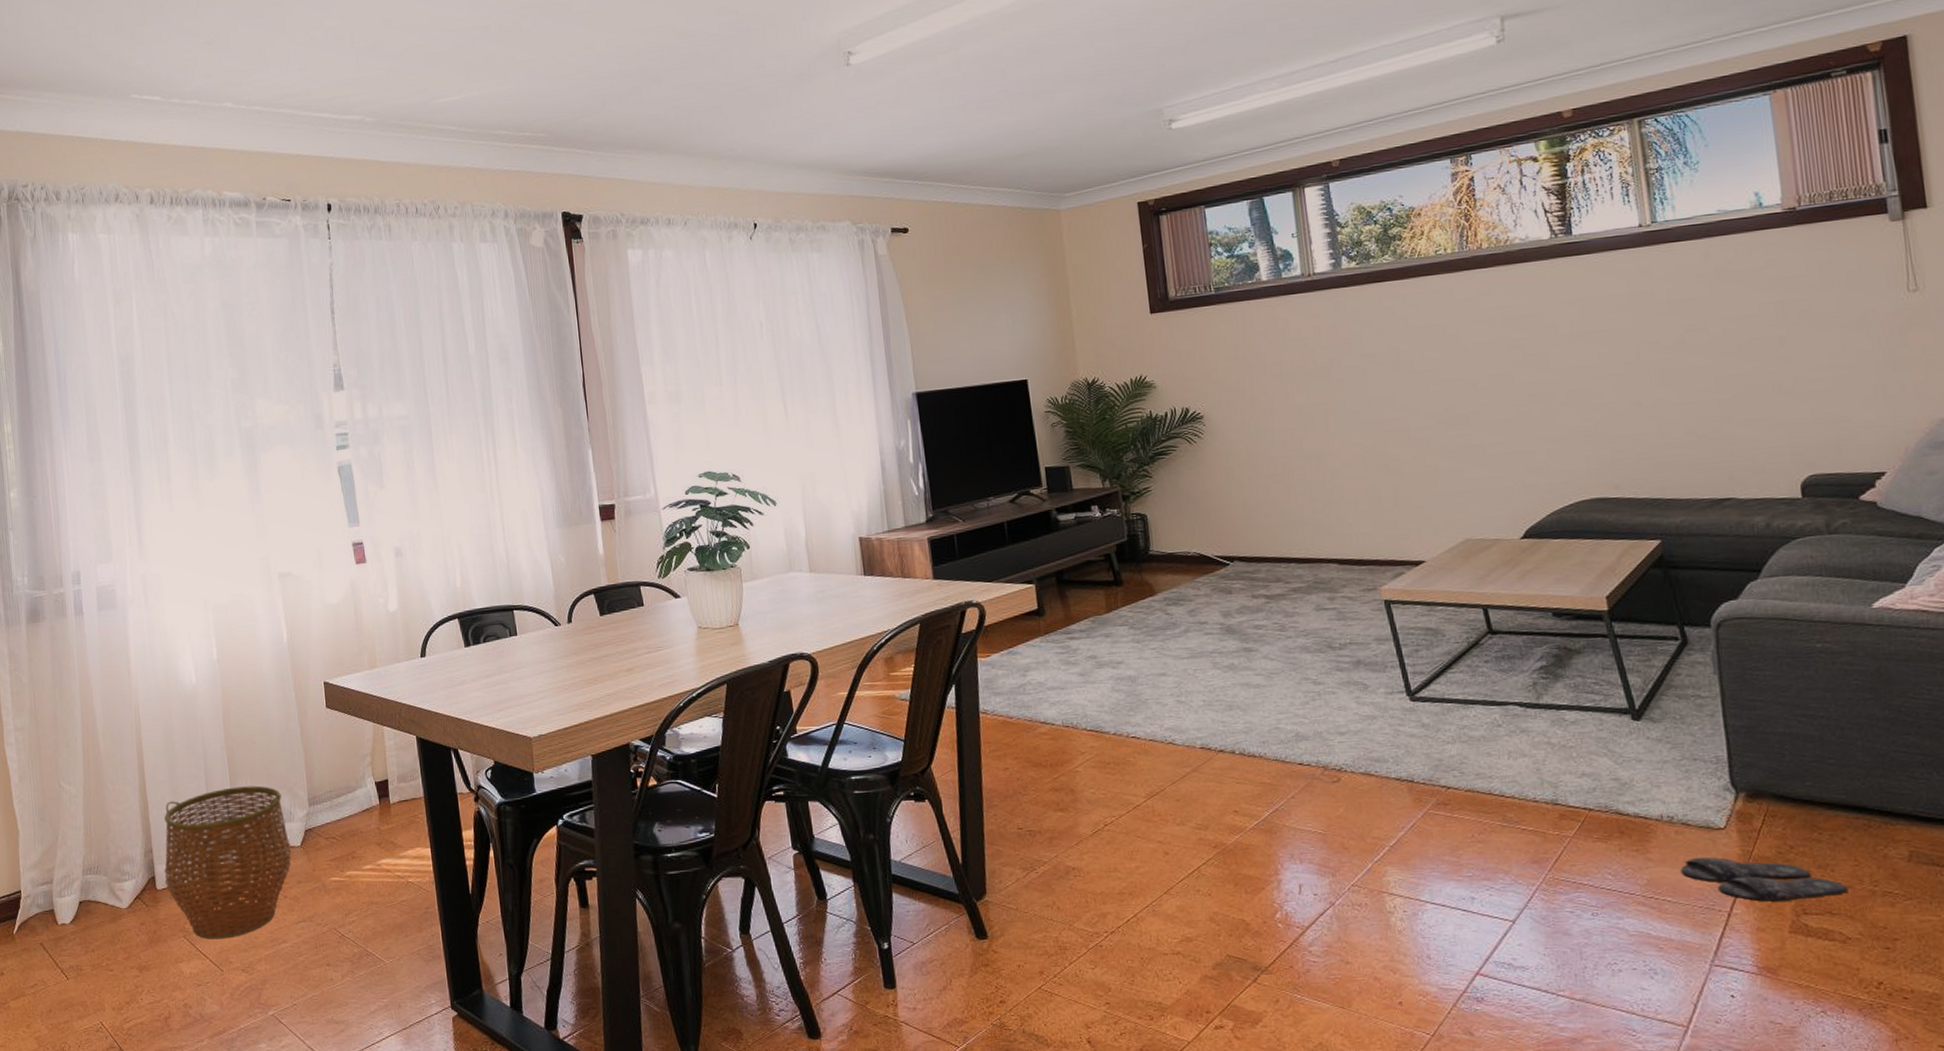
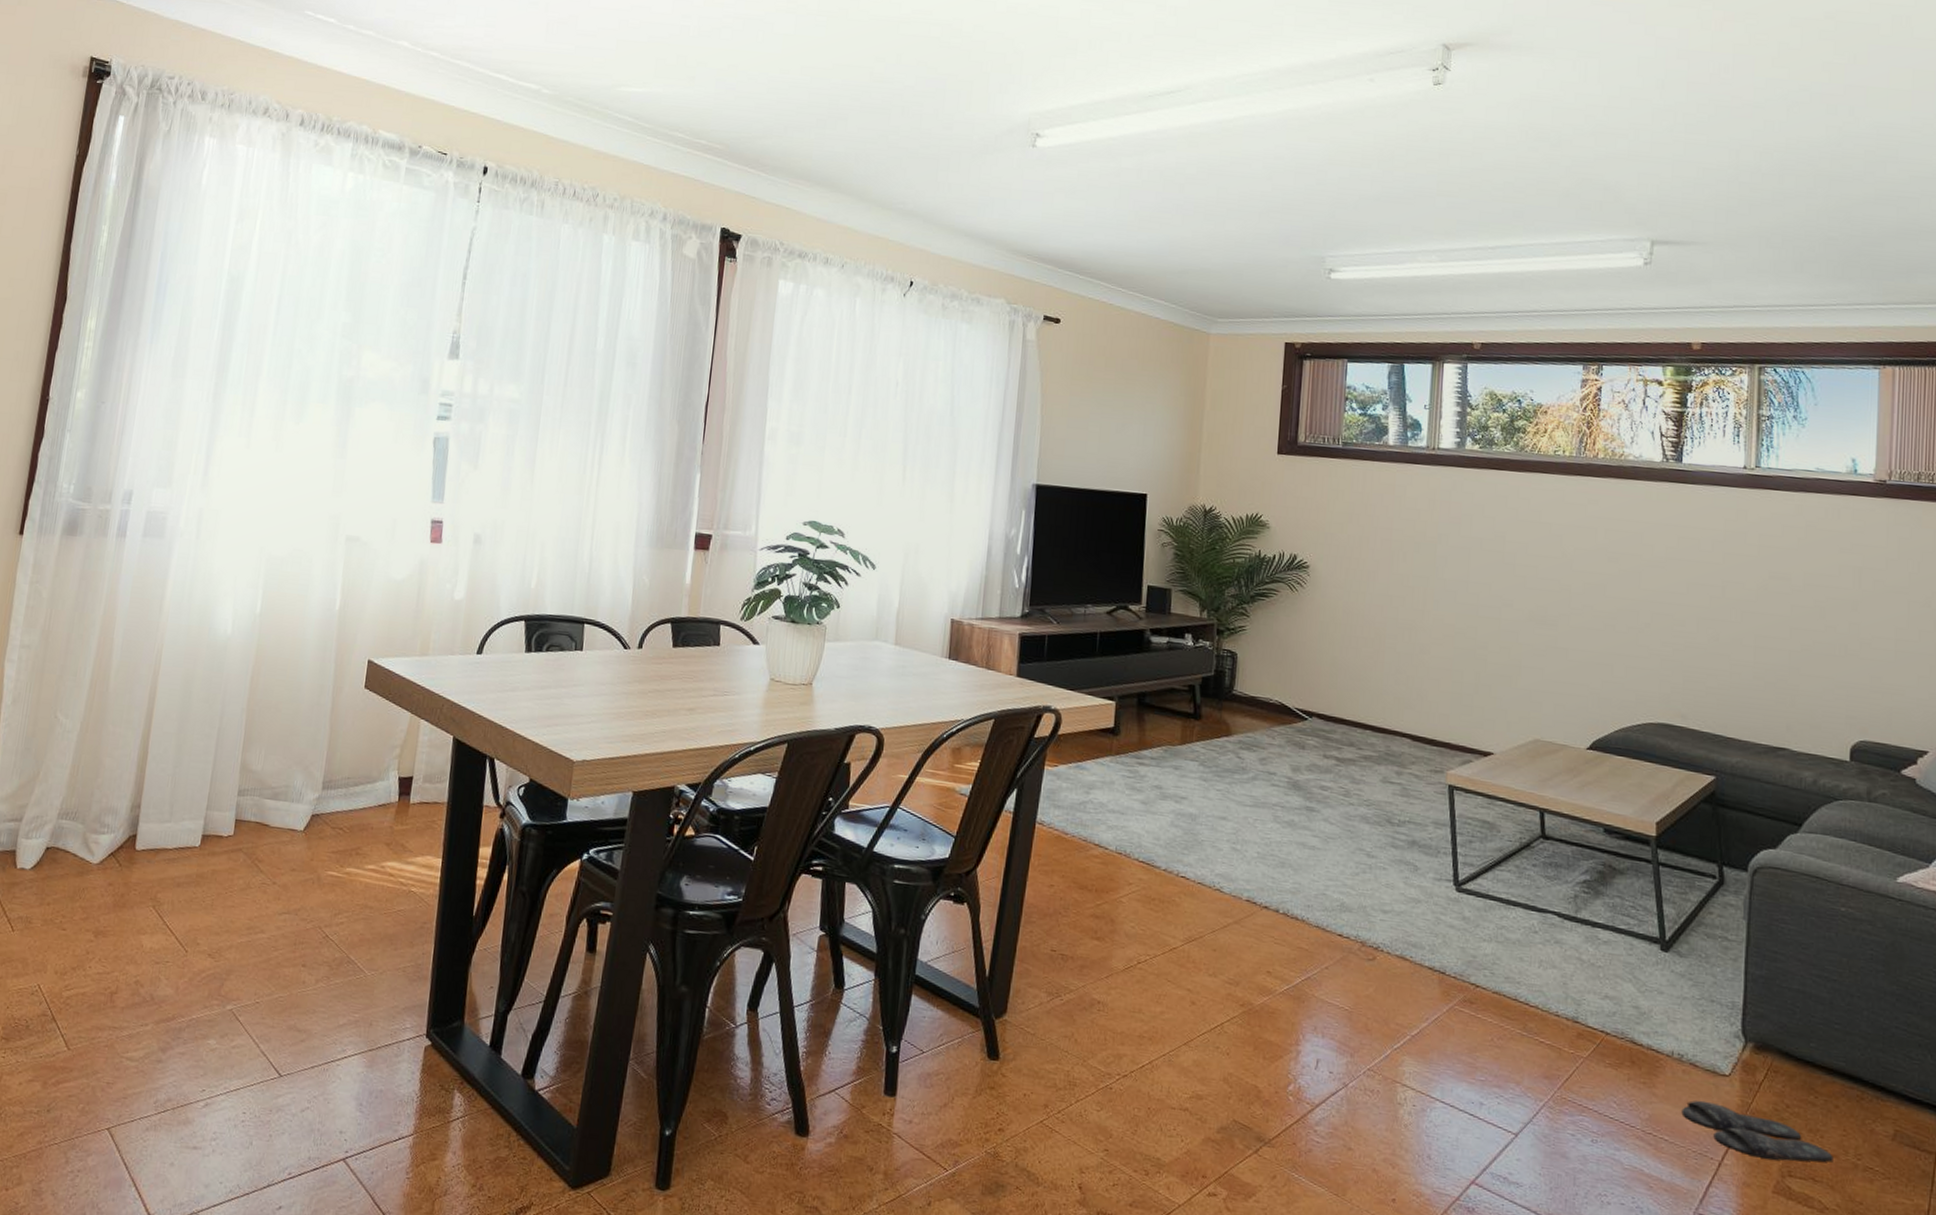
basket: present [164,785,292,940] -> none [146,753,295,917]

